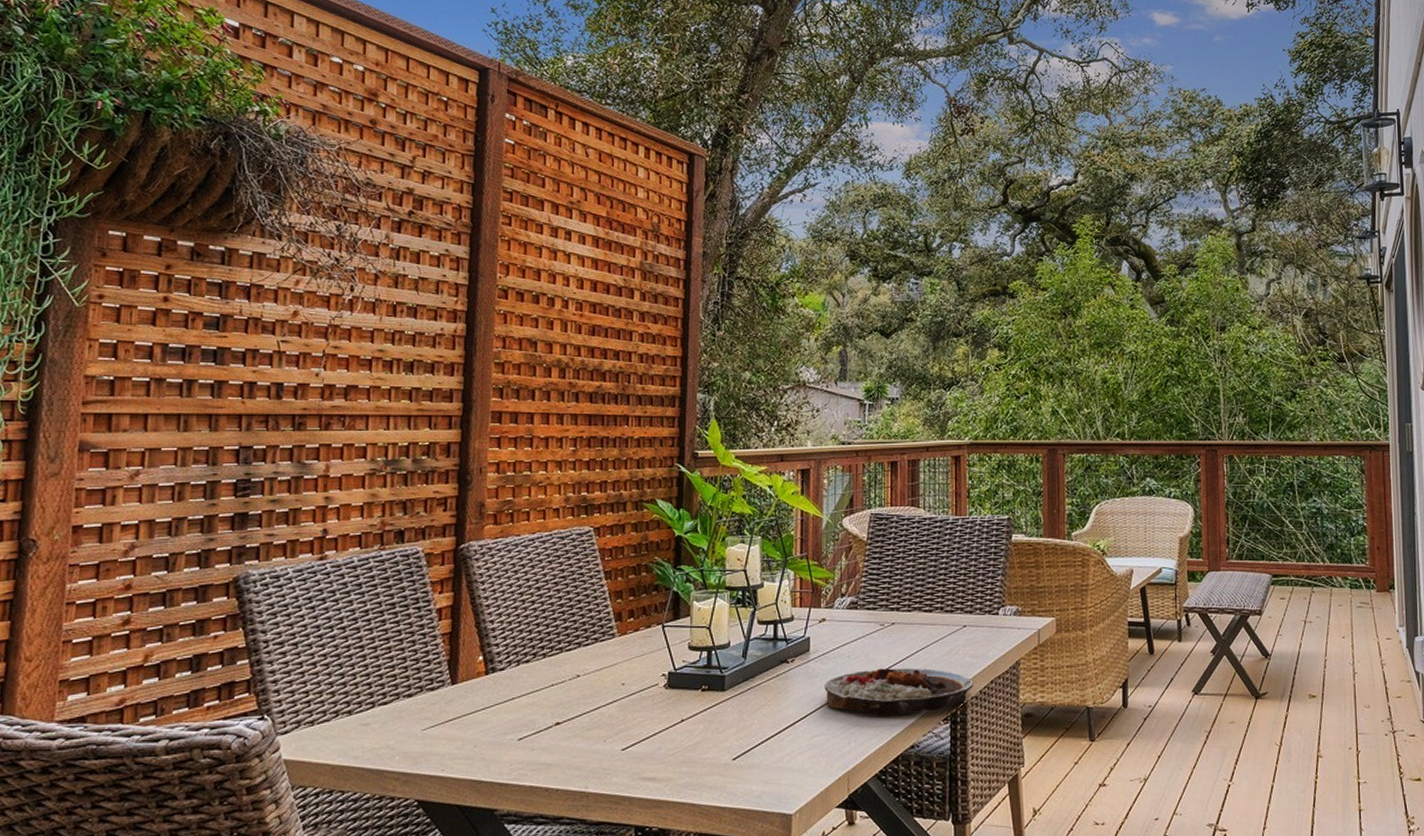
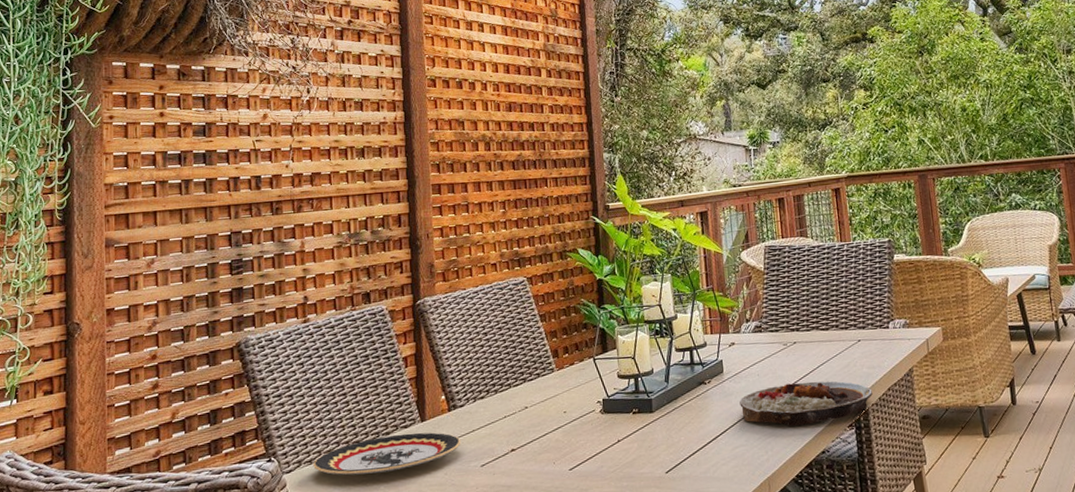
plate: none [315,696,497,741] -> present [313,432,461,475]

